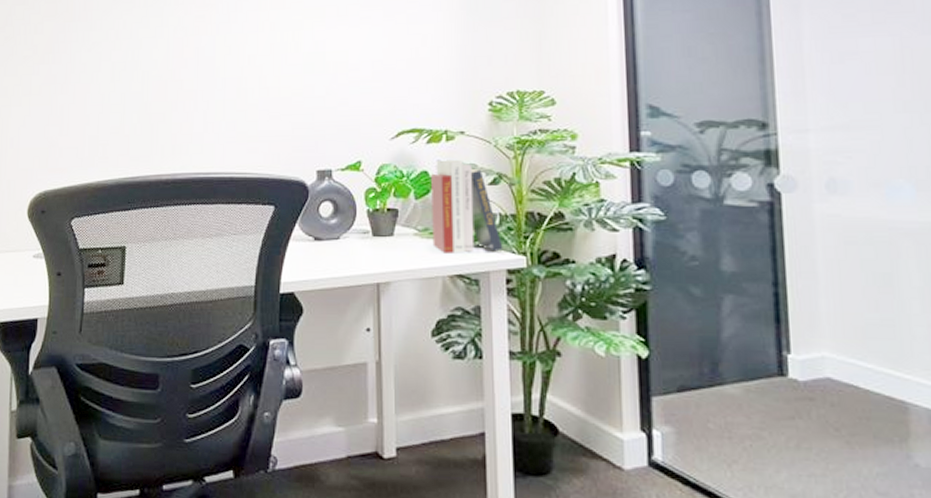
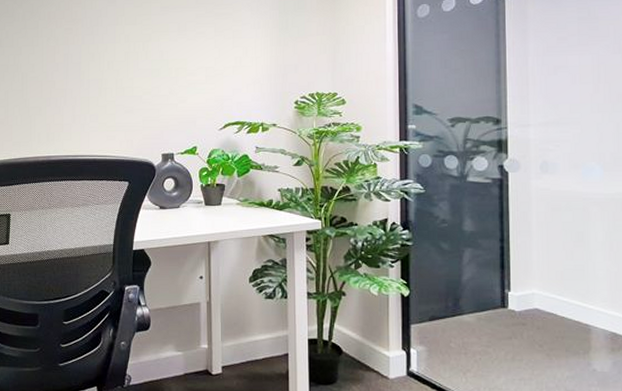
books: present [431,159,503,253] -> none [250,146,304,218]

